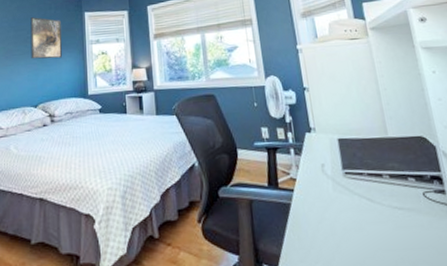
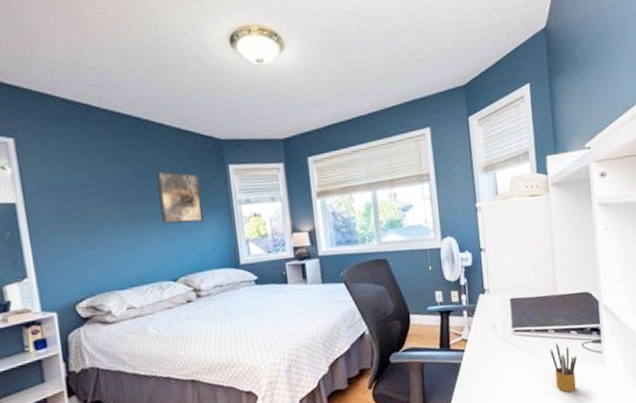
pencil box: none [386,189,423,249] -> present [550,342,577,393]

